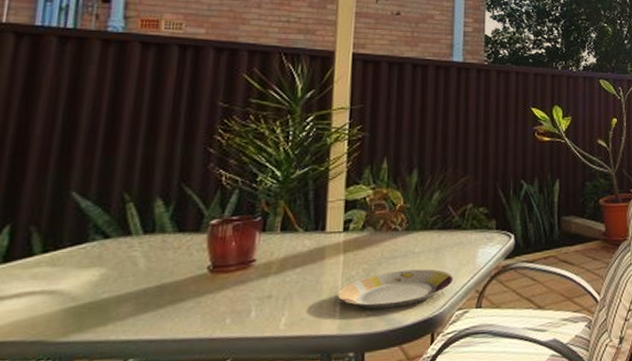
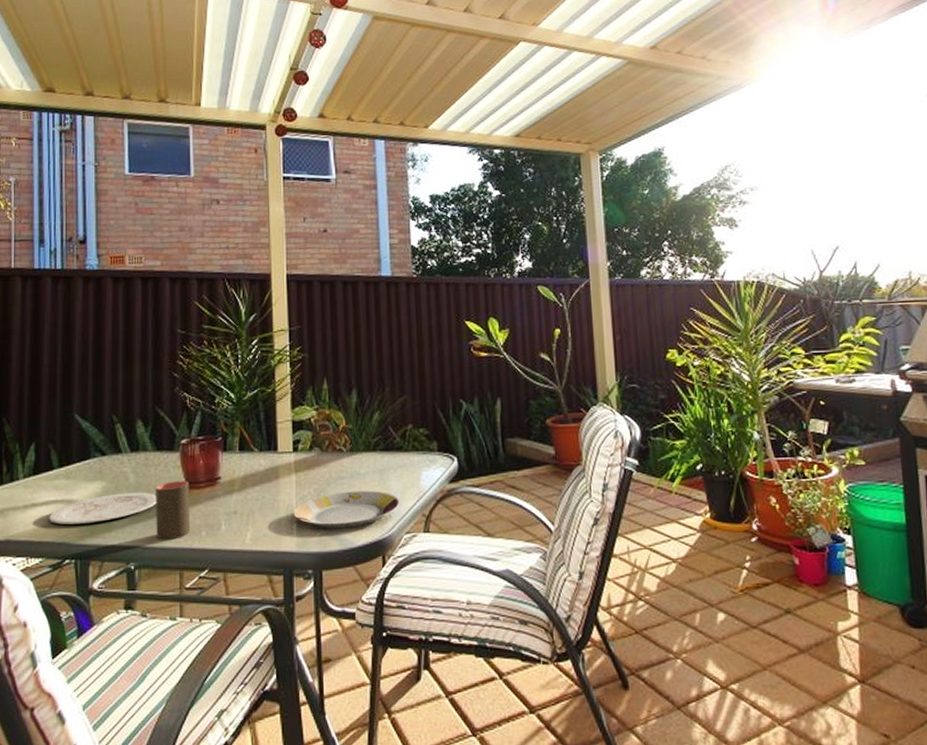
plate: none [18,278,173,320] -> present [48,492,157,525]
cup: none [166,264,216,331] -> present [156,481,190,540]

